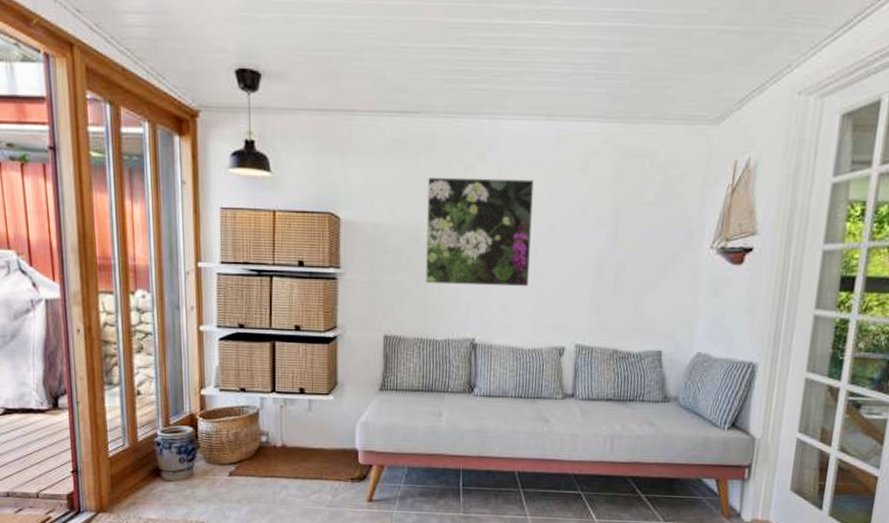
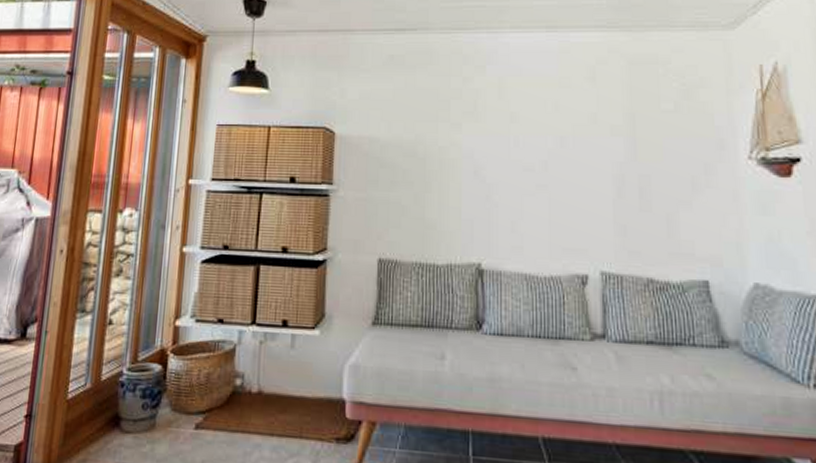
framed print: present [425,176,534,287] -> none [424,89,540,204]

